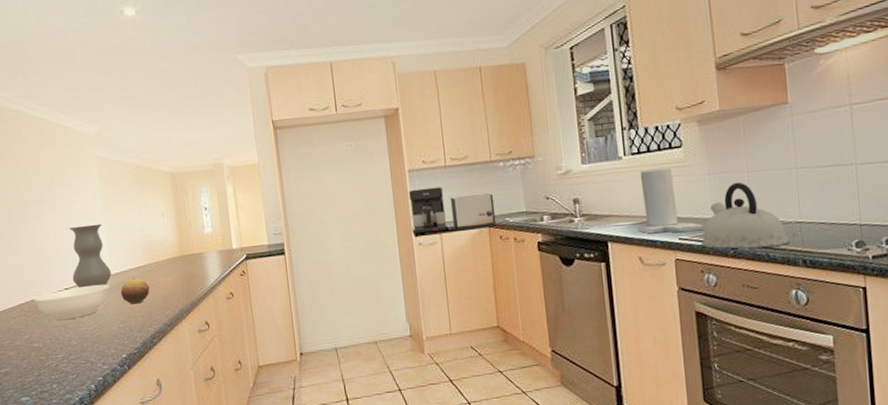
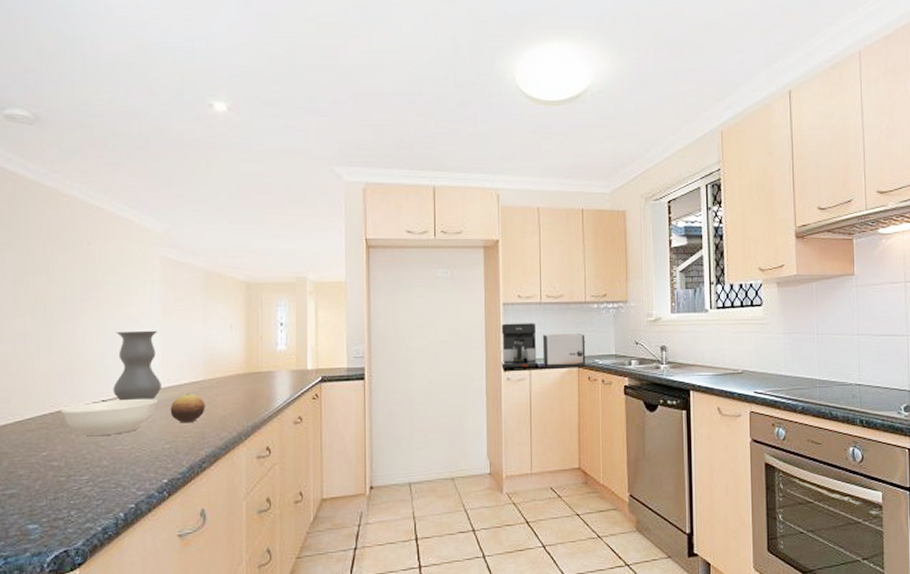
paper towel: present [637,167,705,234] -> none [718,323,778,387]
kettle: present [702,182,791,250] -> none [774,343,851,406]

